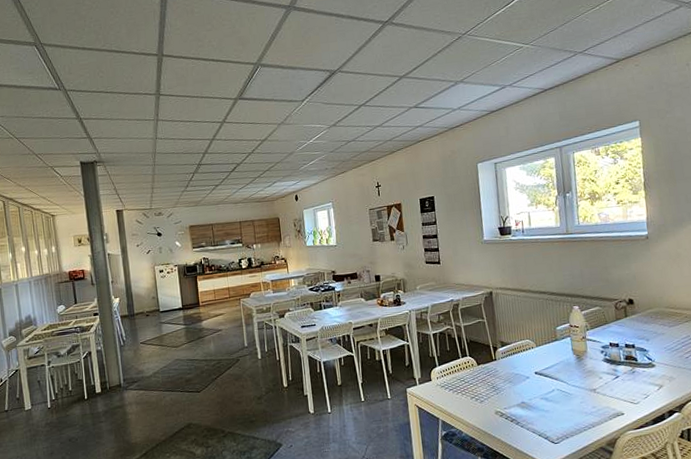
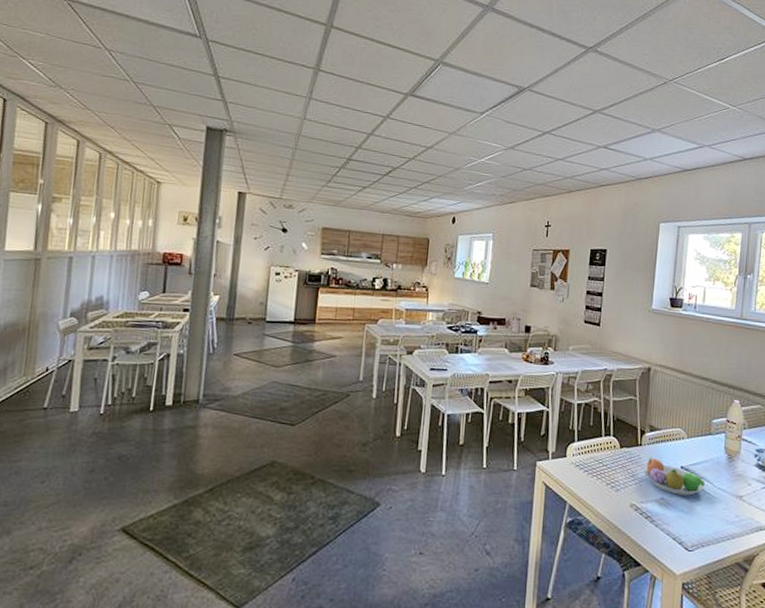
fruit bowl: none [503,368,560,398] -> present [645,457,705,496]

